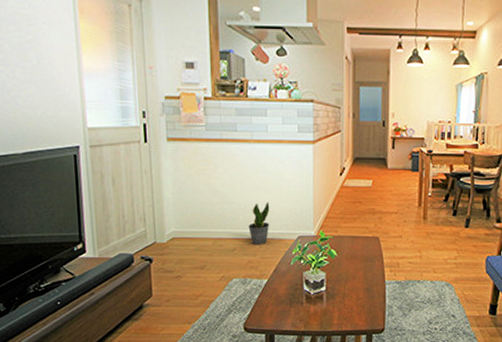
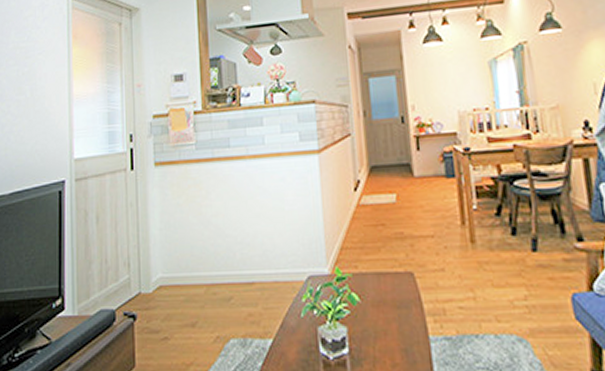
potted plant: present [248,201,270,245] -> none [247,231,273,291]

